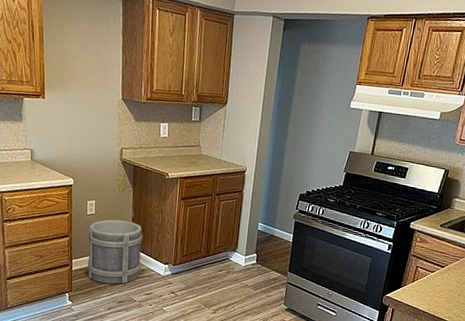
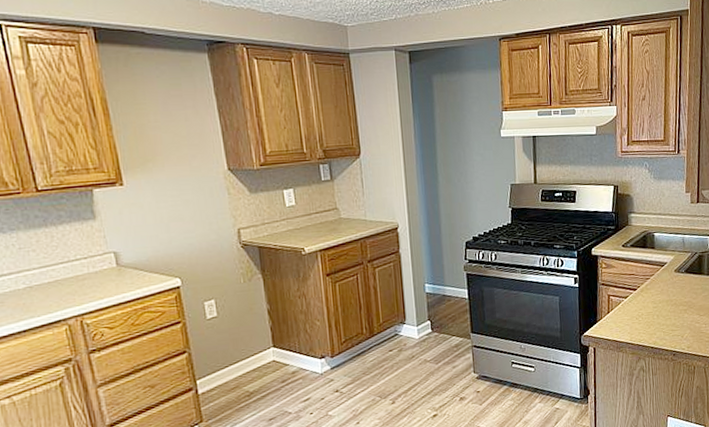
bucket: present [87,219,143,284] -> none [212,315,291,402]

